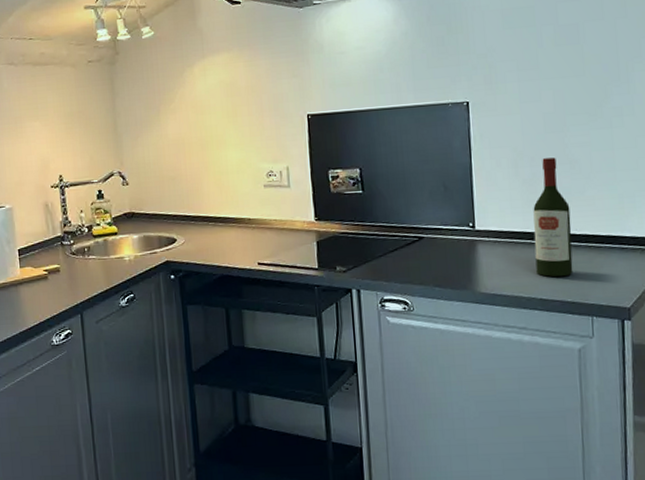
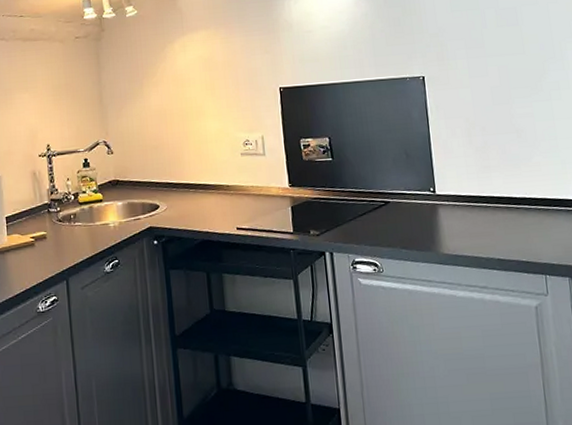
wine bottle: present [533,157,573,277] -> none [486,127,526,238]

